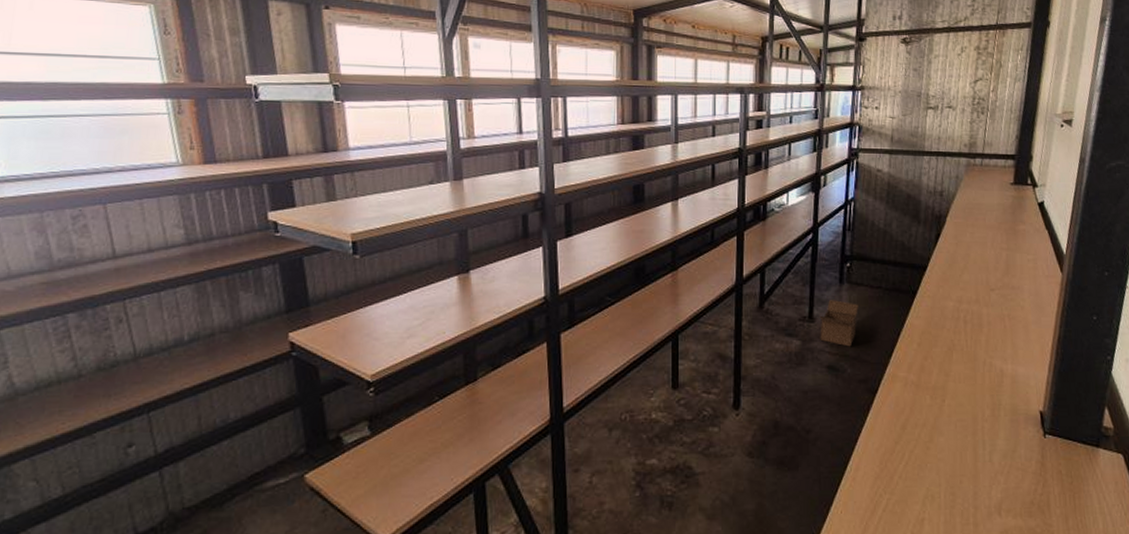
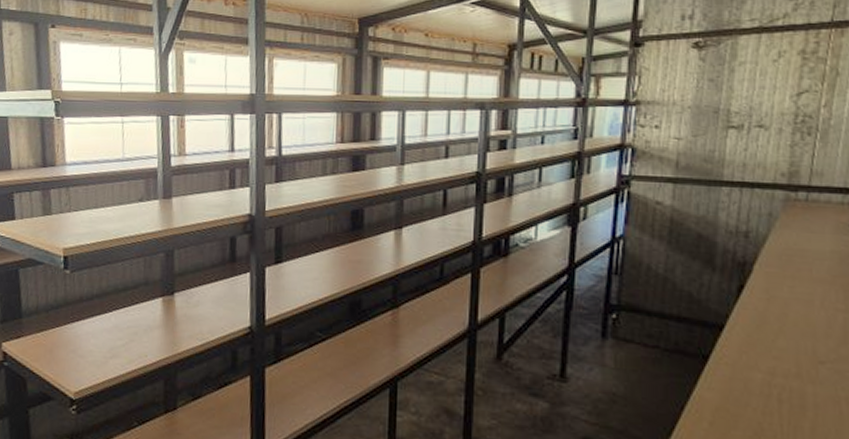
box: present [819,300,858,347] -> none [574,357,627,417]

